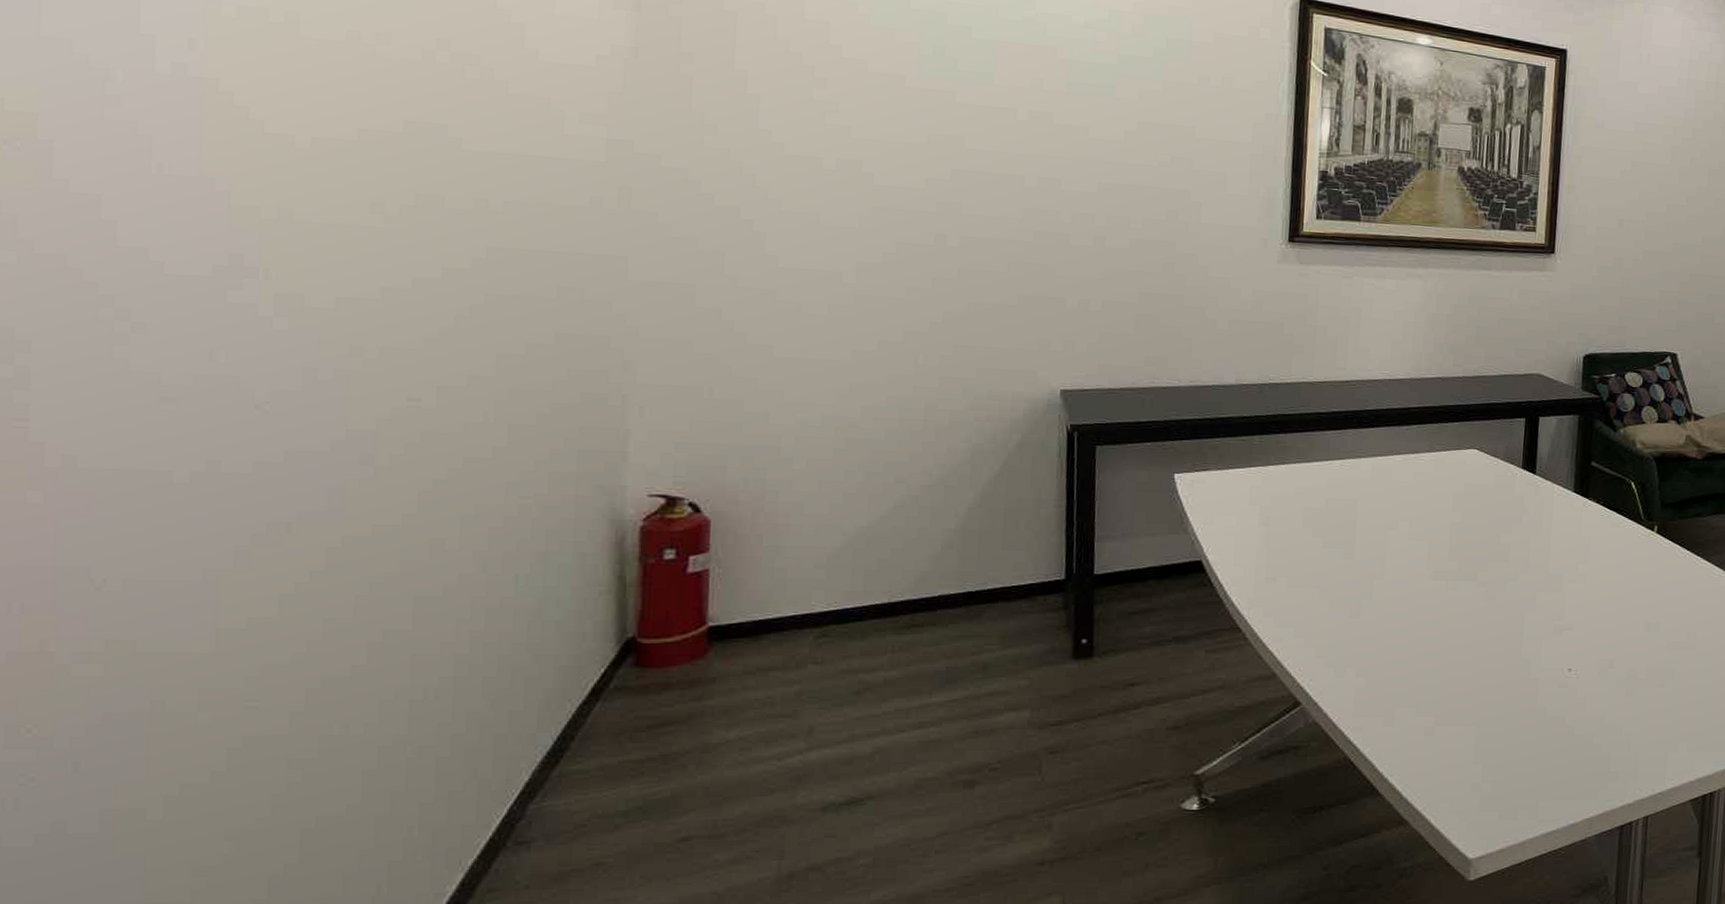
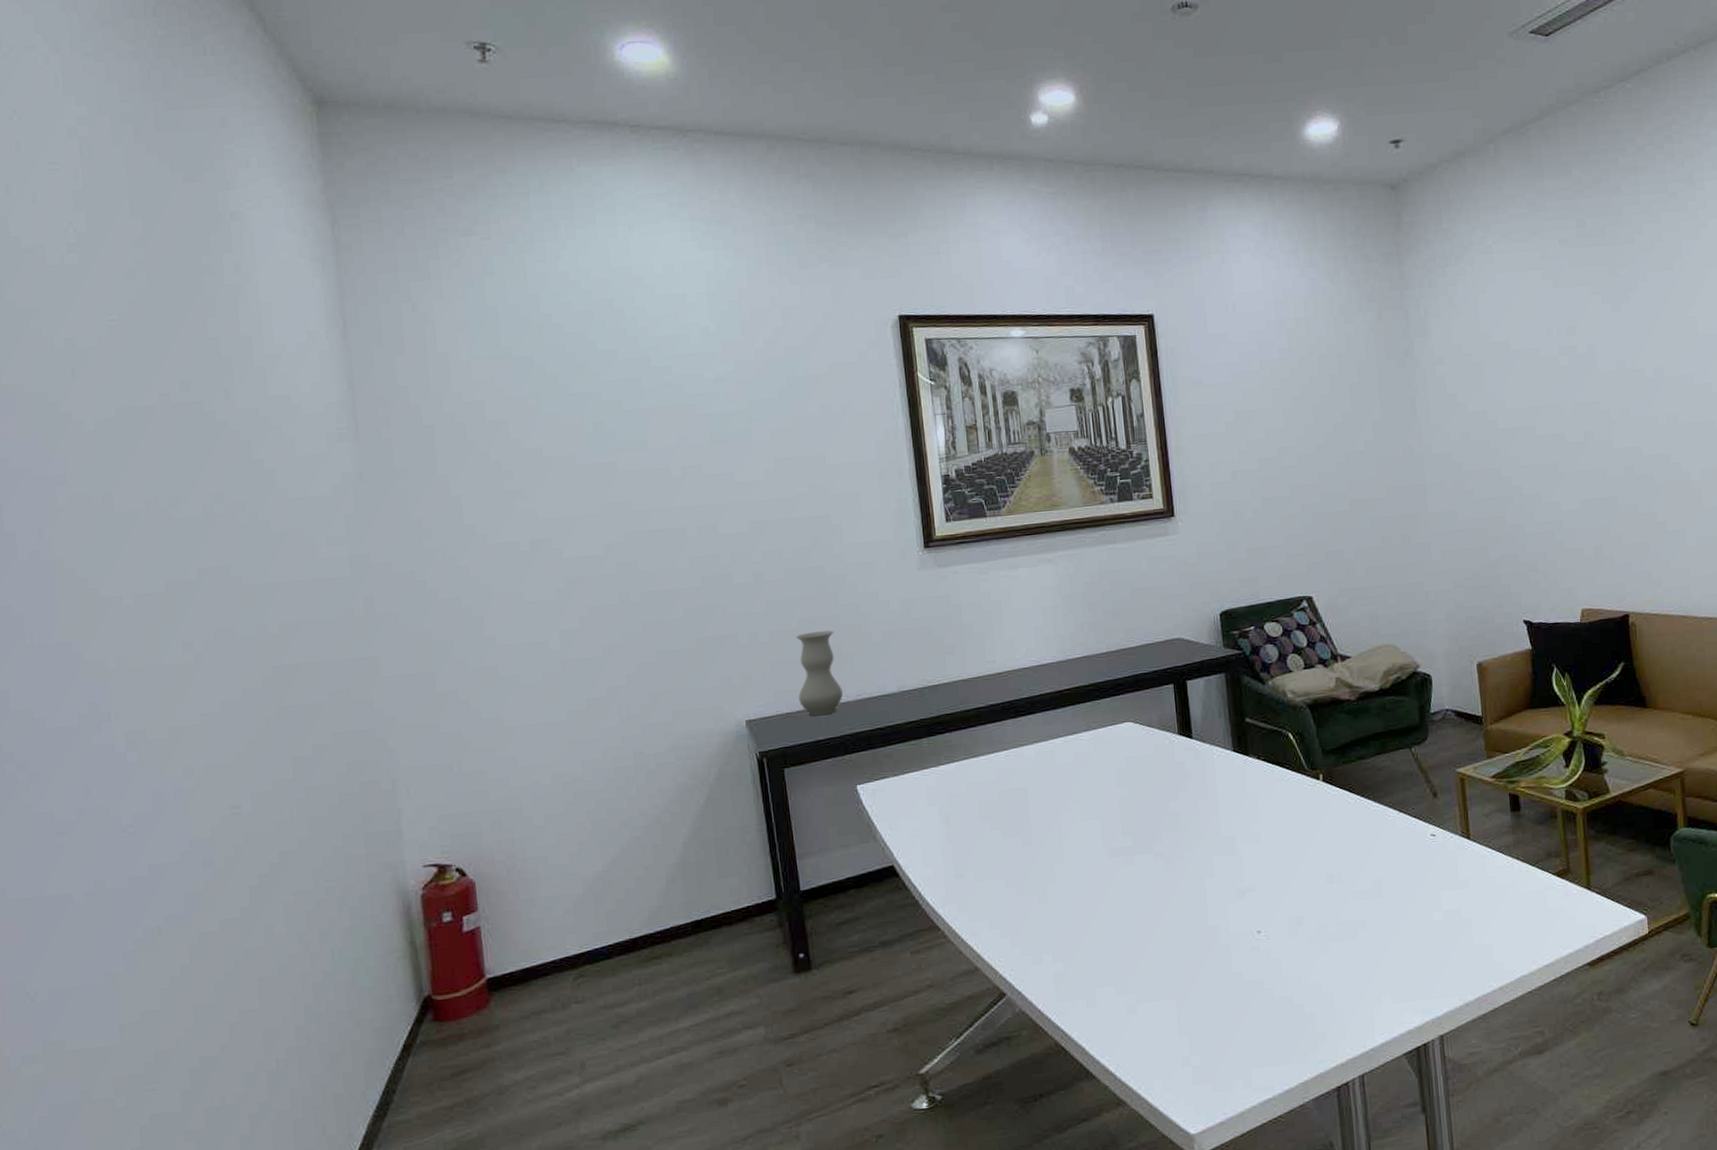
vase: none [1124,308,1176,397] -> present [796,630,843,717]

